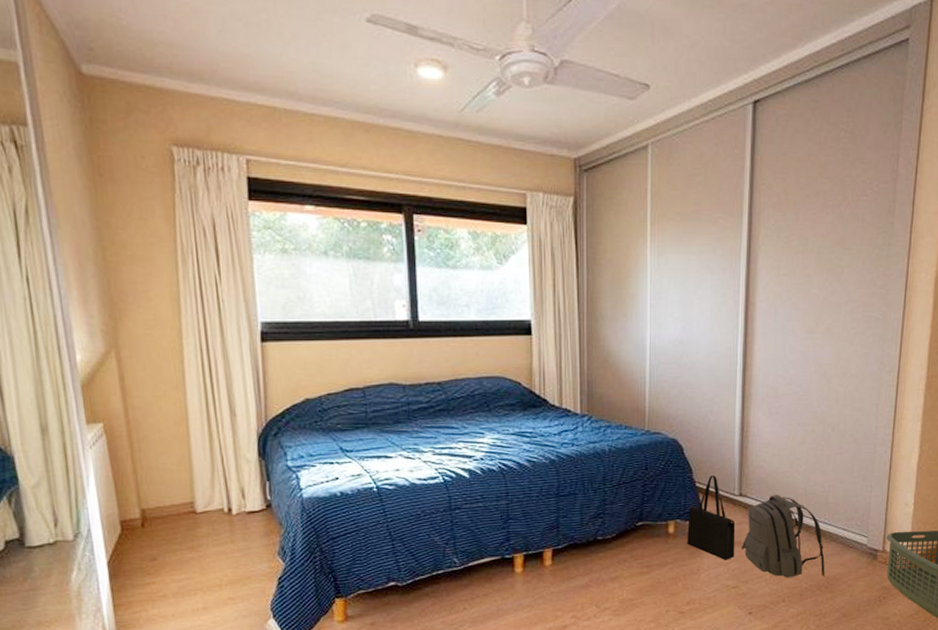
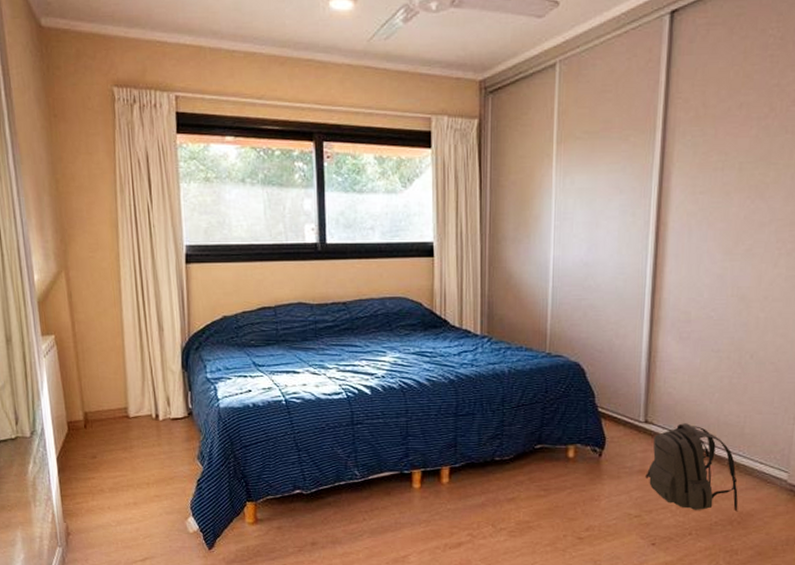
tote bag: present [687,476,736,560] -> none [587,401,640,488]

